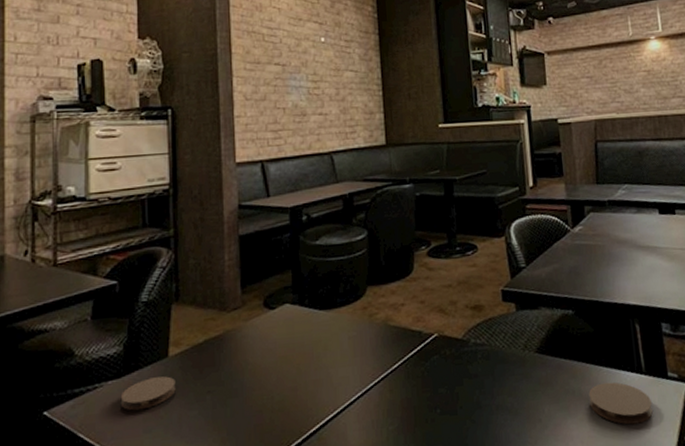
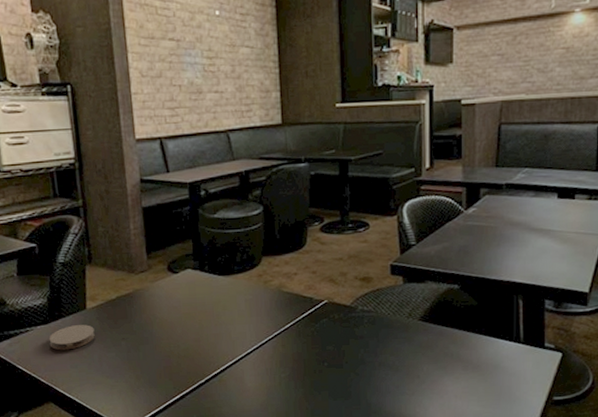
coaster: present [588,382,653,425] -> none [466,348,526,385]

